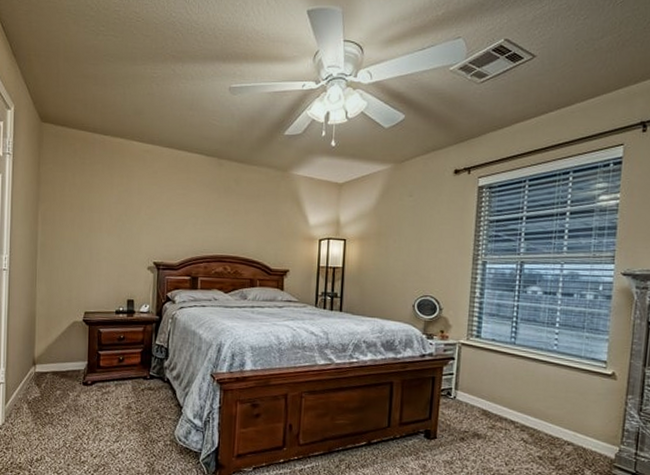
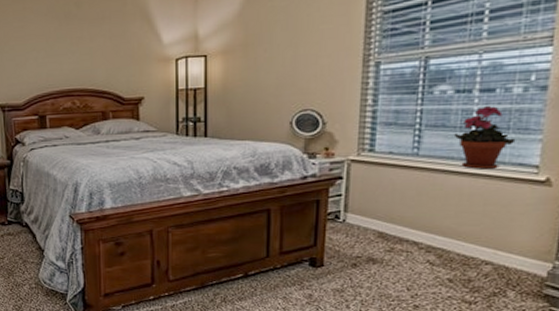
potted plant: none [542,308,588,362] -> present [453,106,514,171]

